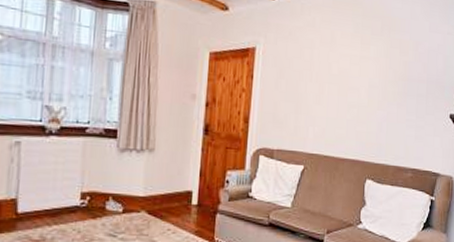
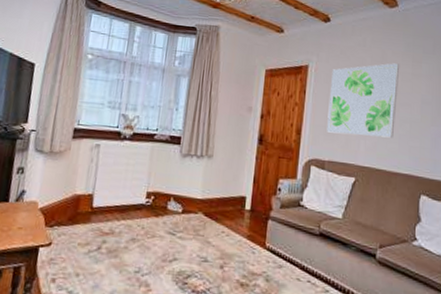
wall art: none [275,45,349,124] -> present [327,63,400,138]

